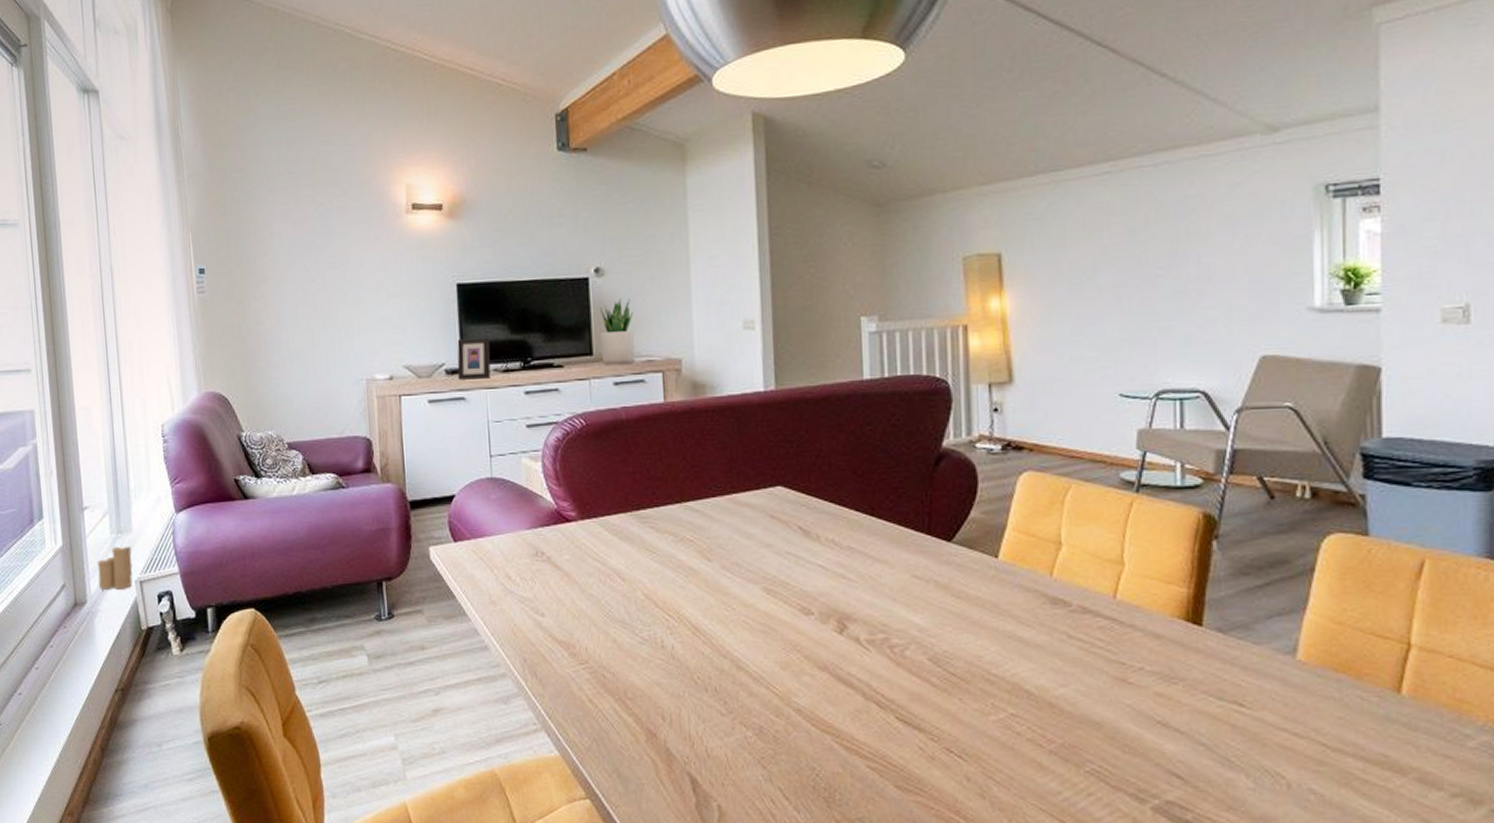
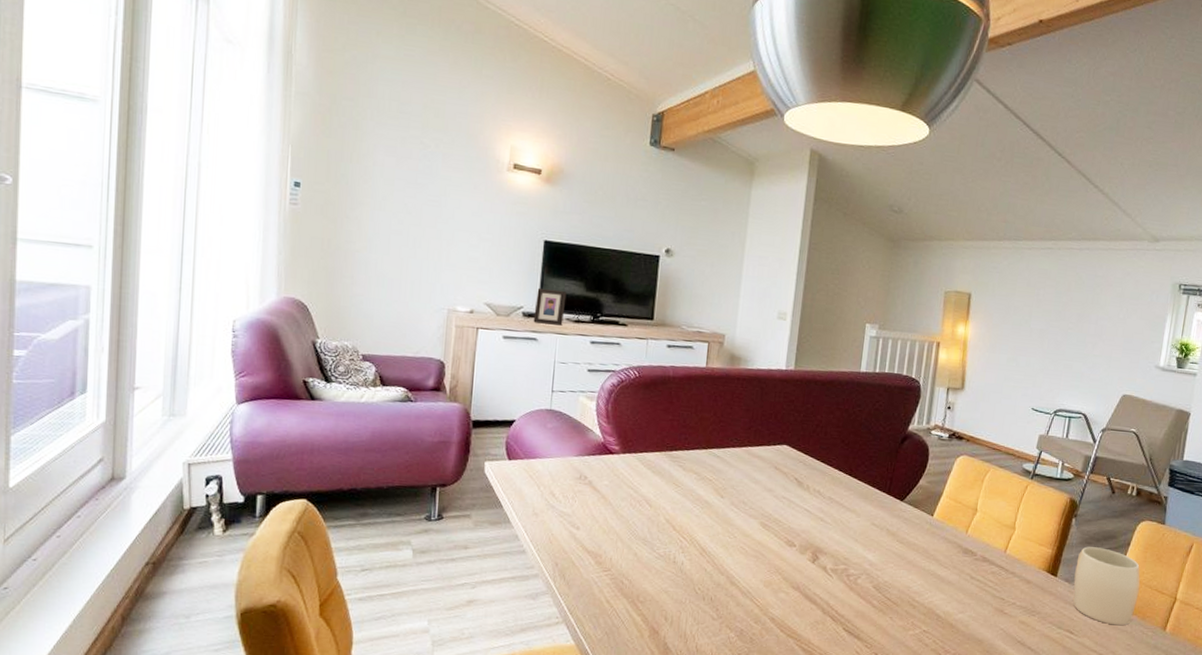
candle: present [97,542,133,590] -> none [142,424,183,469]
planter: present [600,298,635,366] -> none [660,277,693,332]
mug: none [1230,579,1344,690] -> present [1073,546,1141,626]

